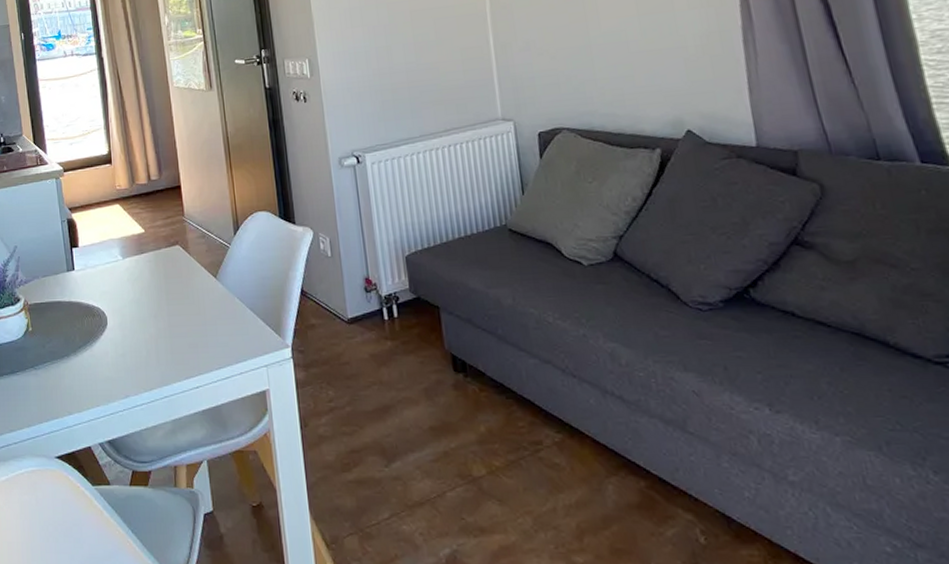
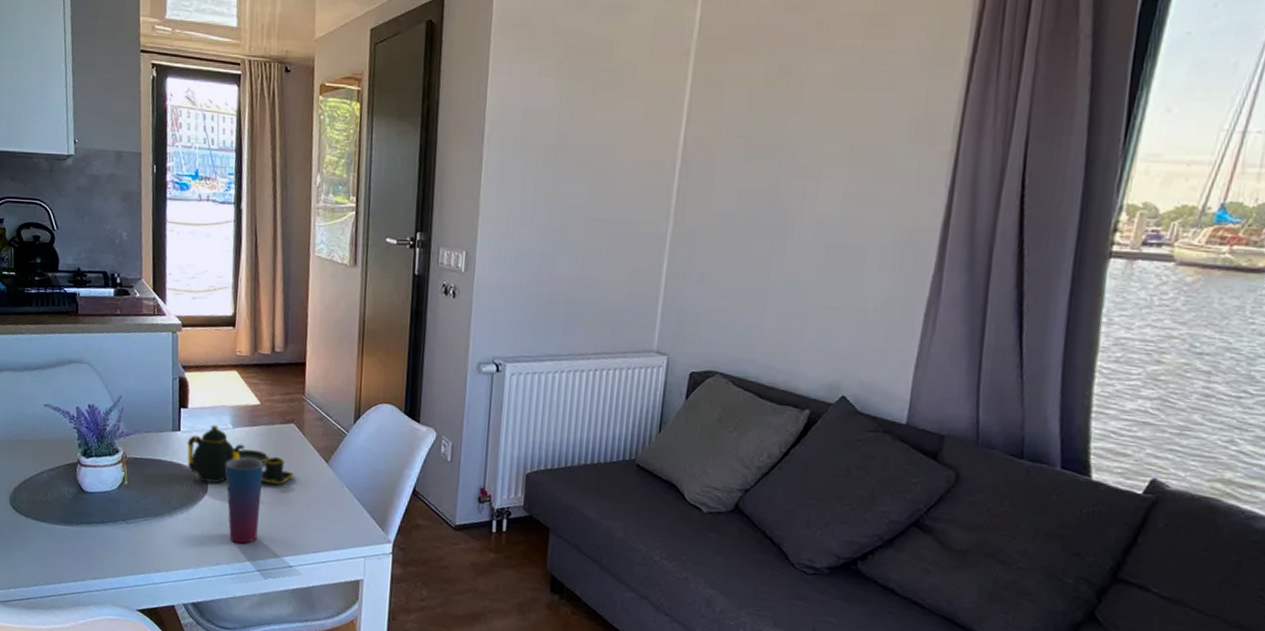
teapot: none [82,259,187,317] -> present [187,424,294,485]
cup: none [121,285,161,372] -> present [226,457,264,544]

